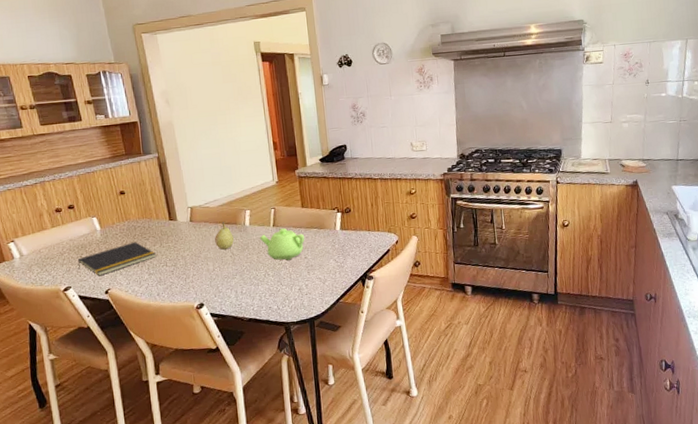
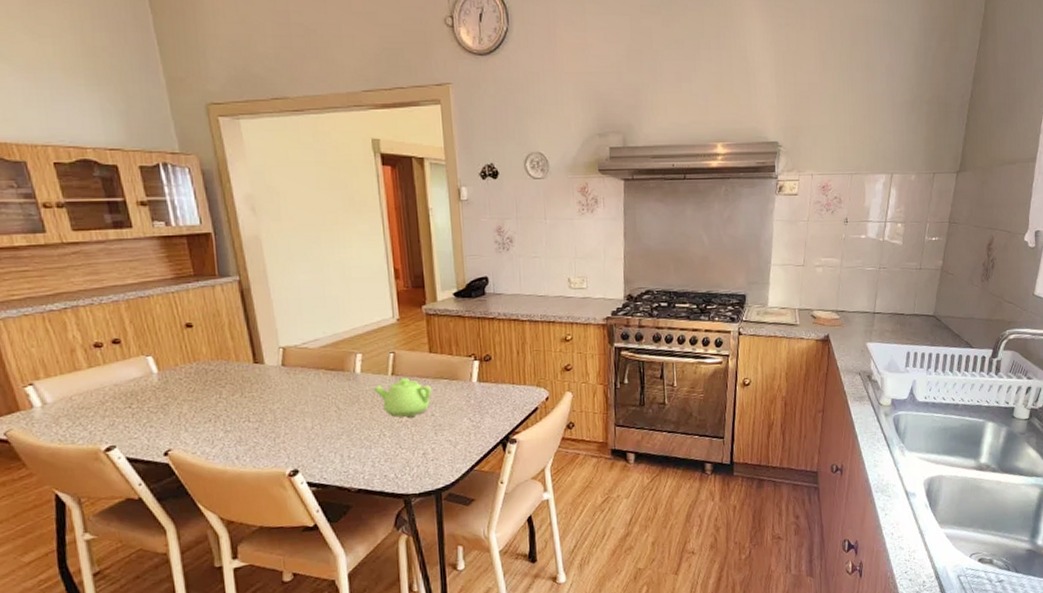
notepad: present [77,241,157,277] -> none [124,389,236,433]
fruit: present [215,221,234,250] -> none [315,366,340,403]

